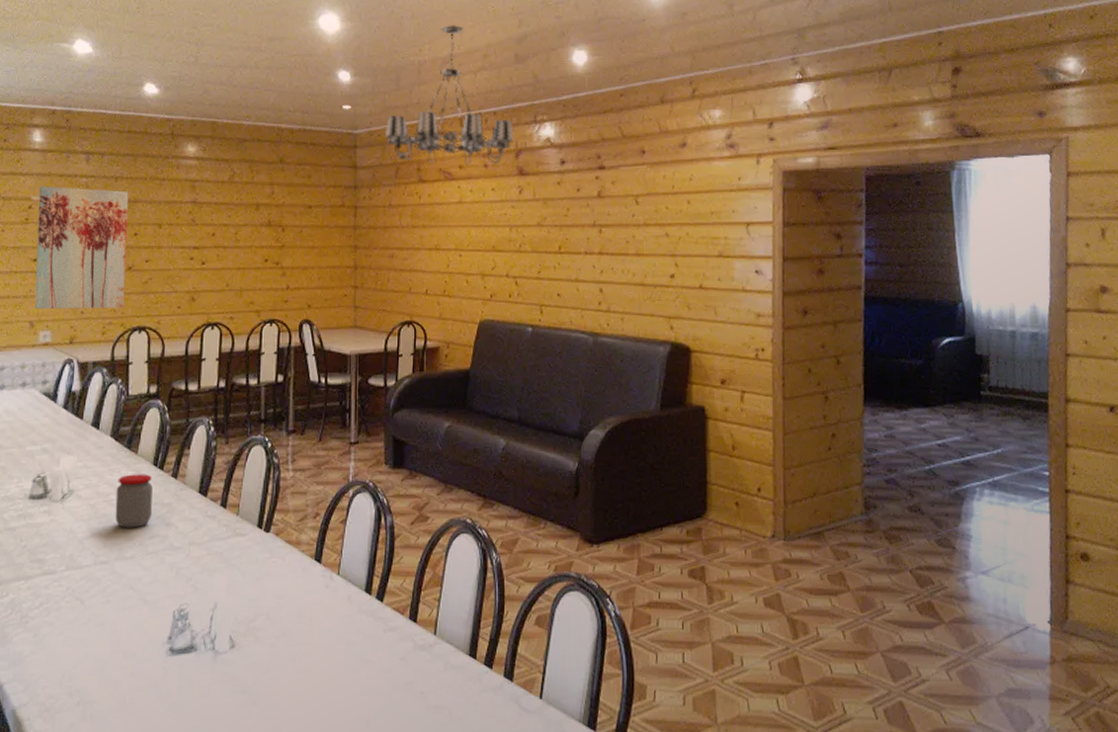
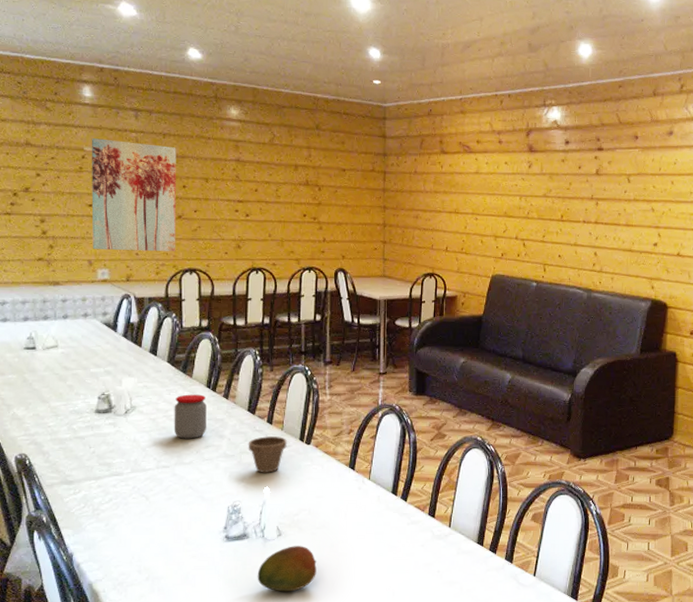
flower pot: none [198,523,244,570] -> present [248,436,288,474]
fruit: none [205,660,276,720] -> present [257,546,317,592]
chandelier: present [385,25,514,166] -> none [411,12,526,142]

